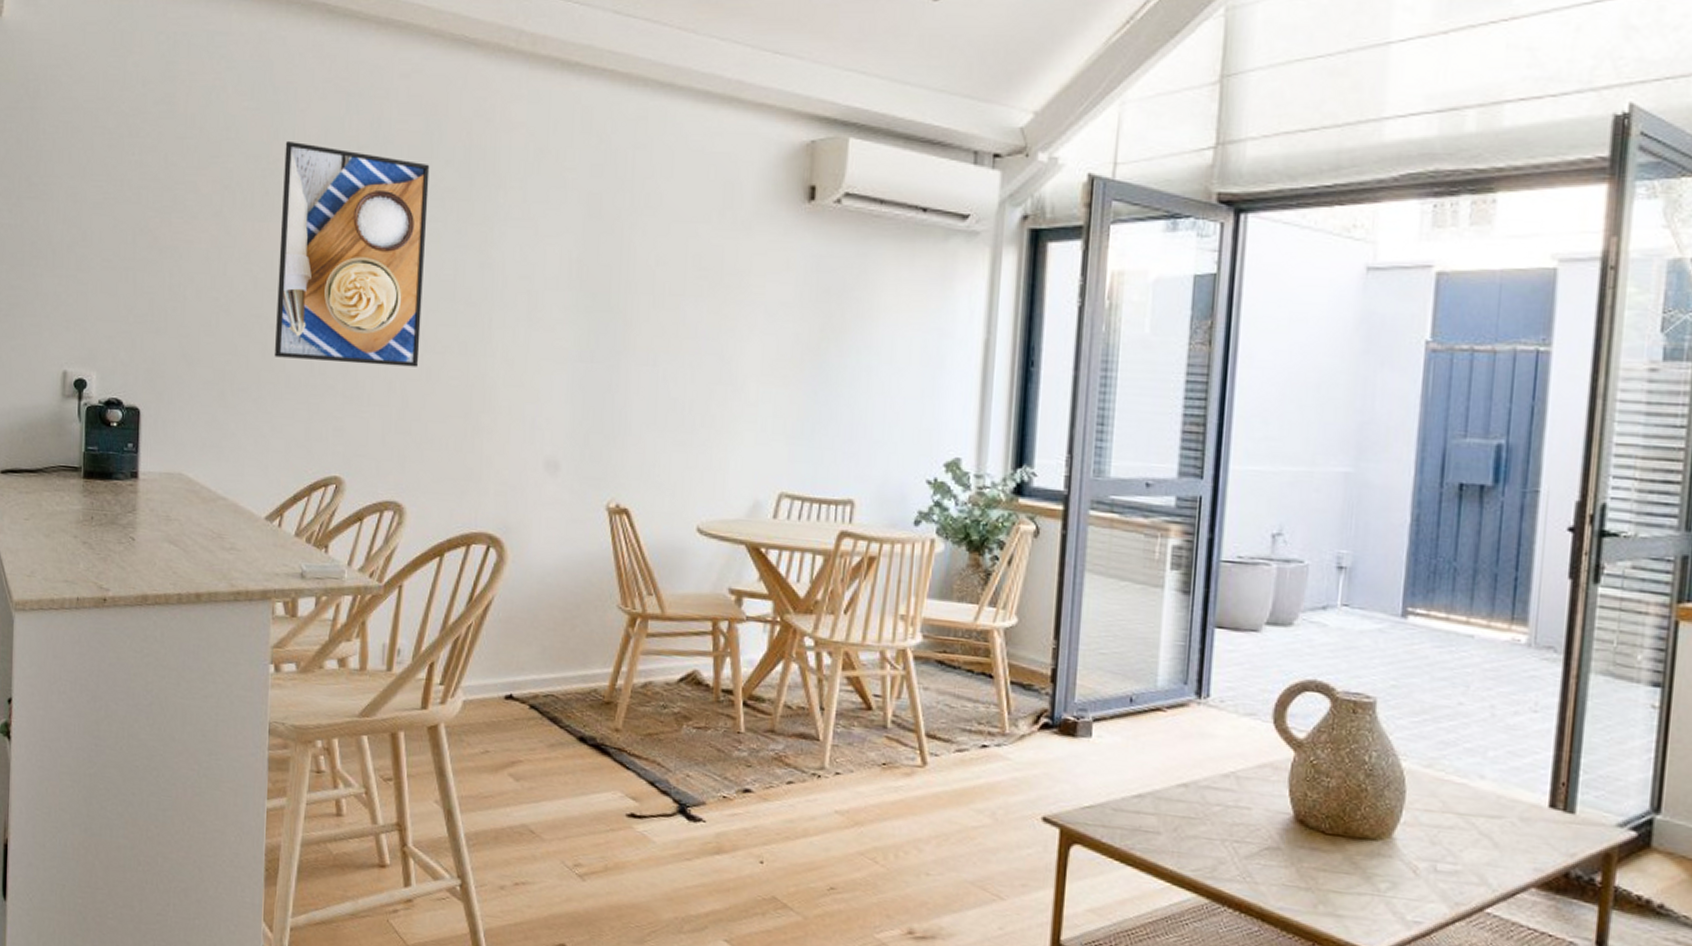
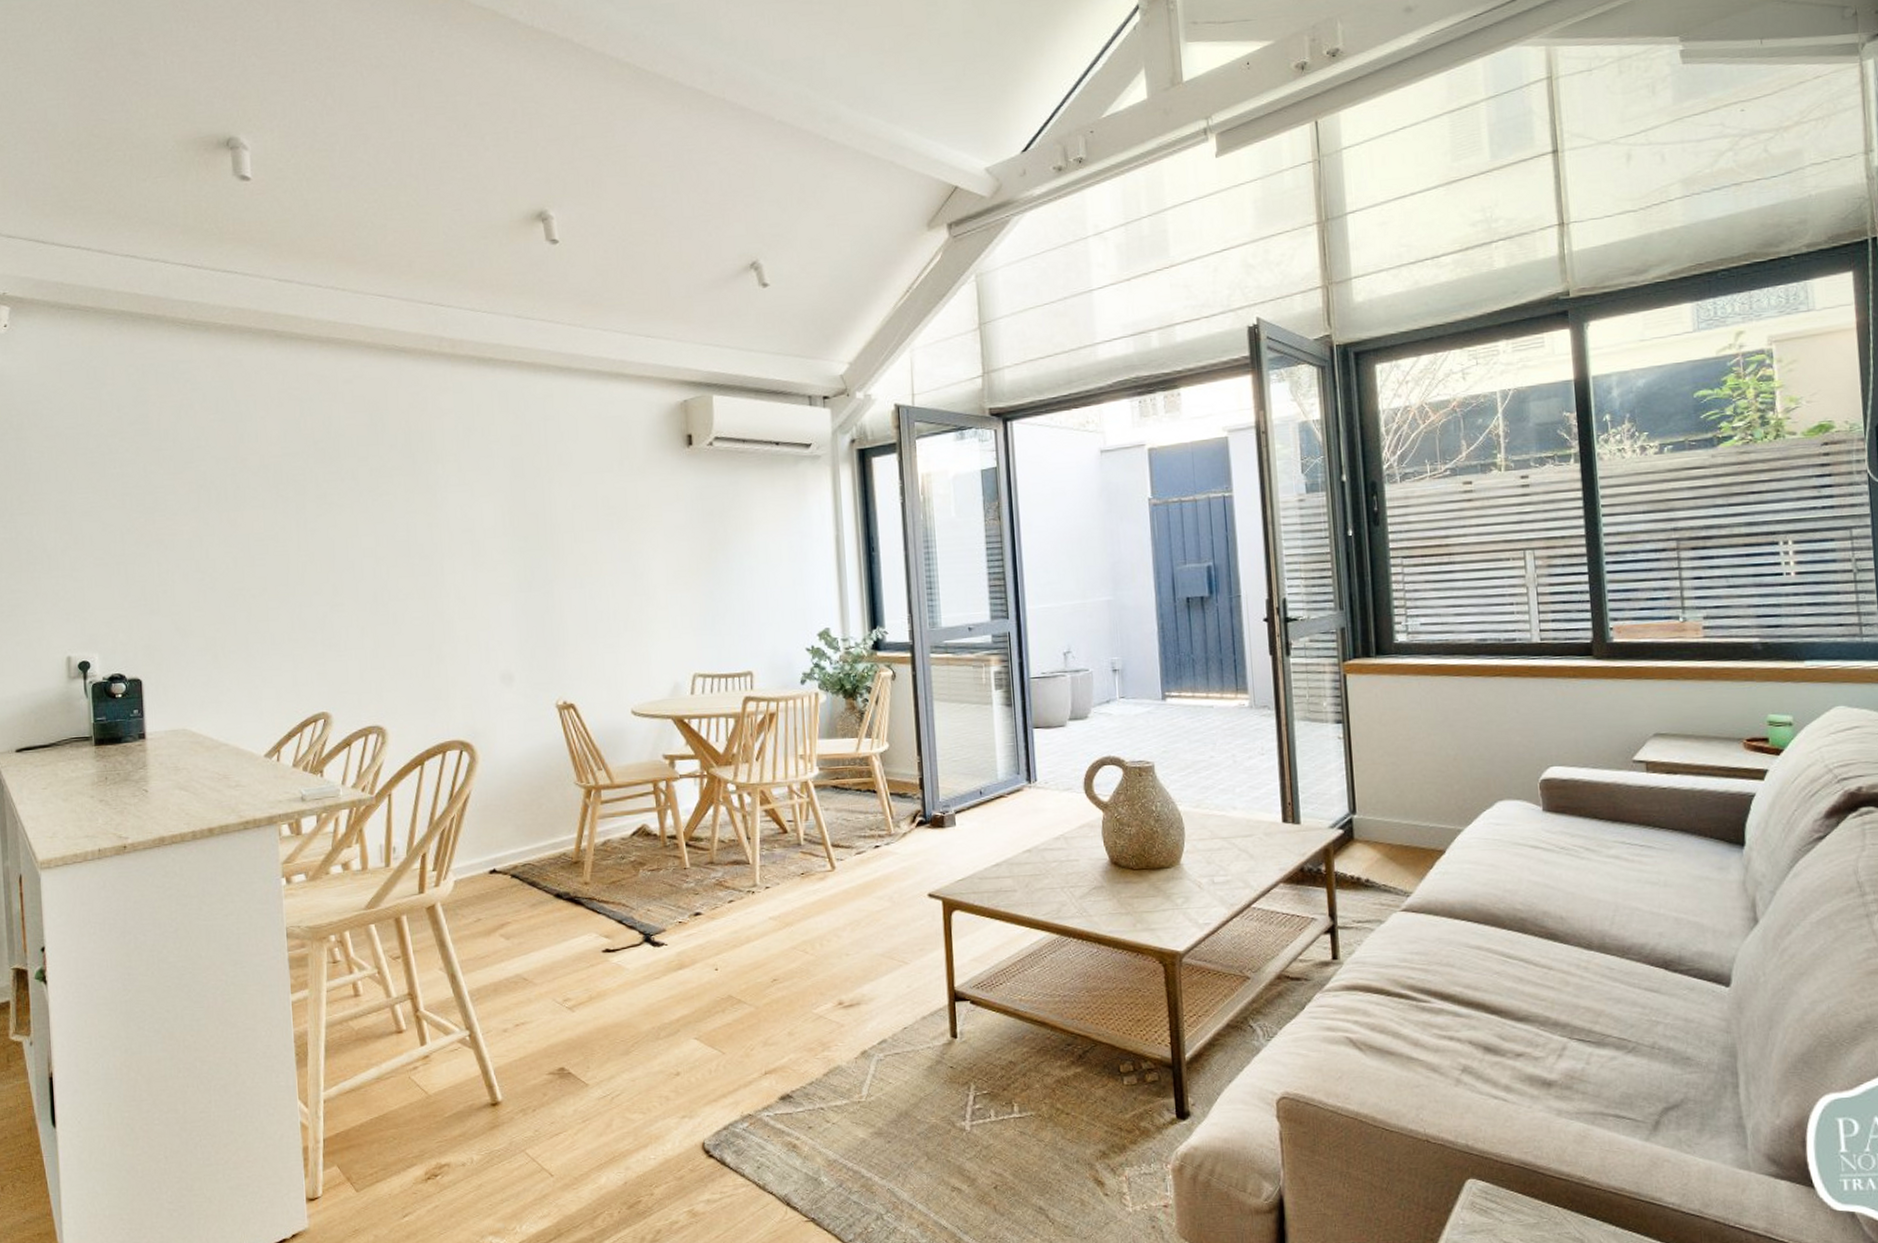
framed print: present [274,140,430,367] -> none [250,443,385,621]

